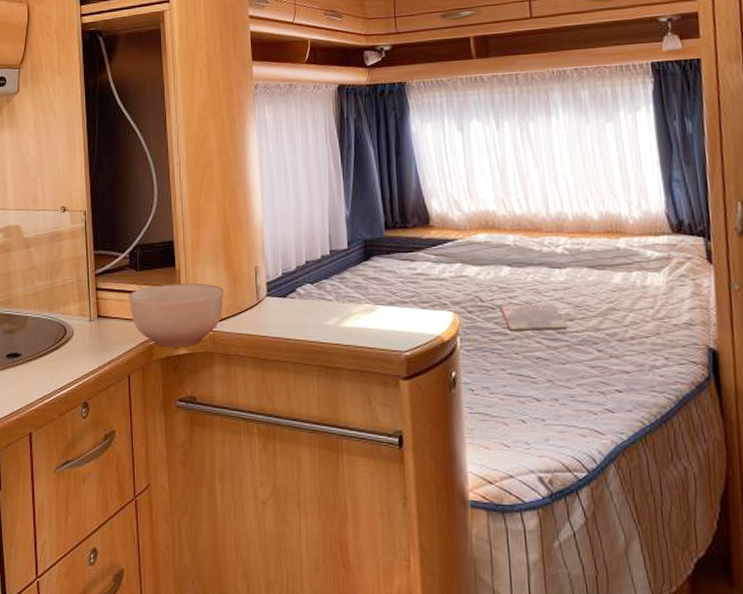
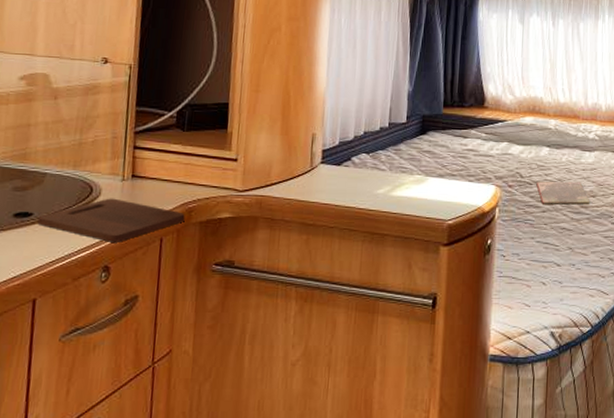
cutting board: none [25,338,147,380] -> present [37,198,185,242]
bowl: present [128,283,225,348] -> none [170,146,278,211]

